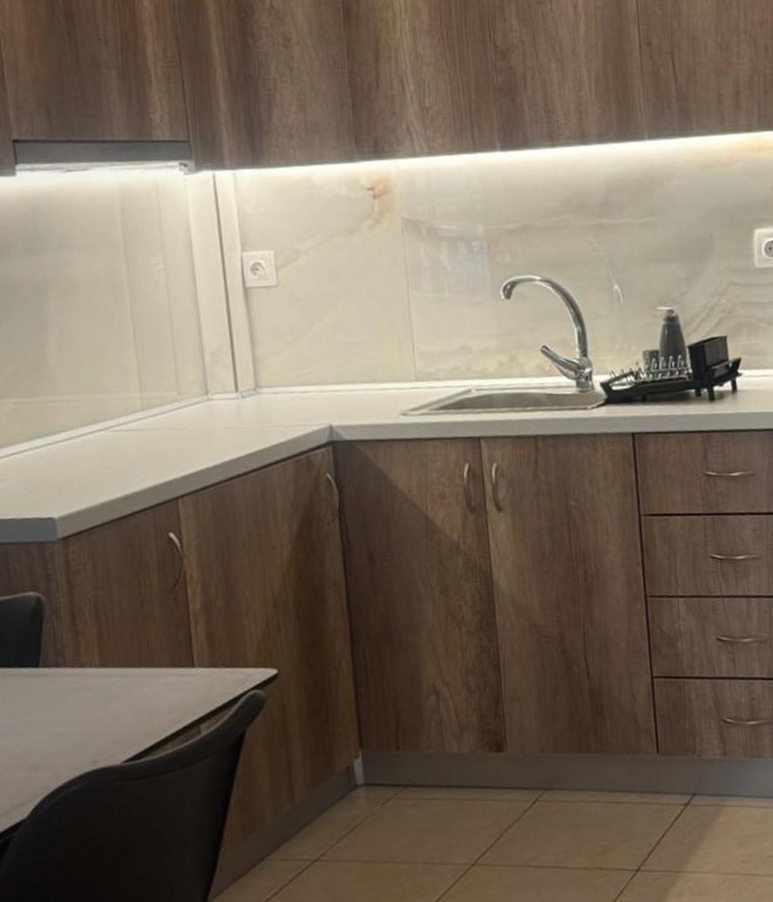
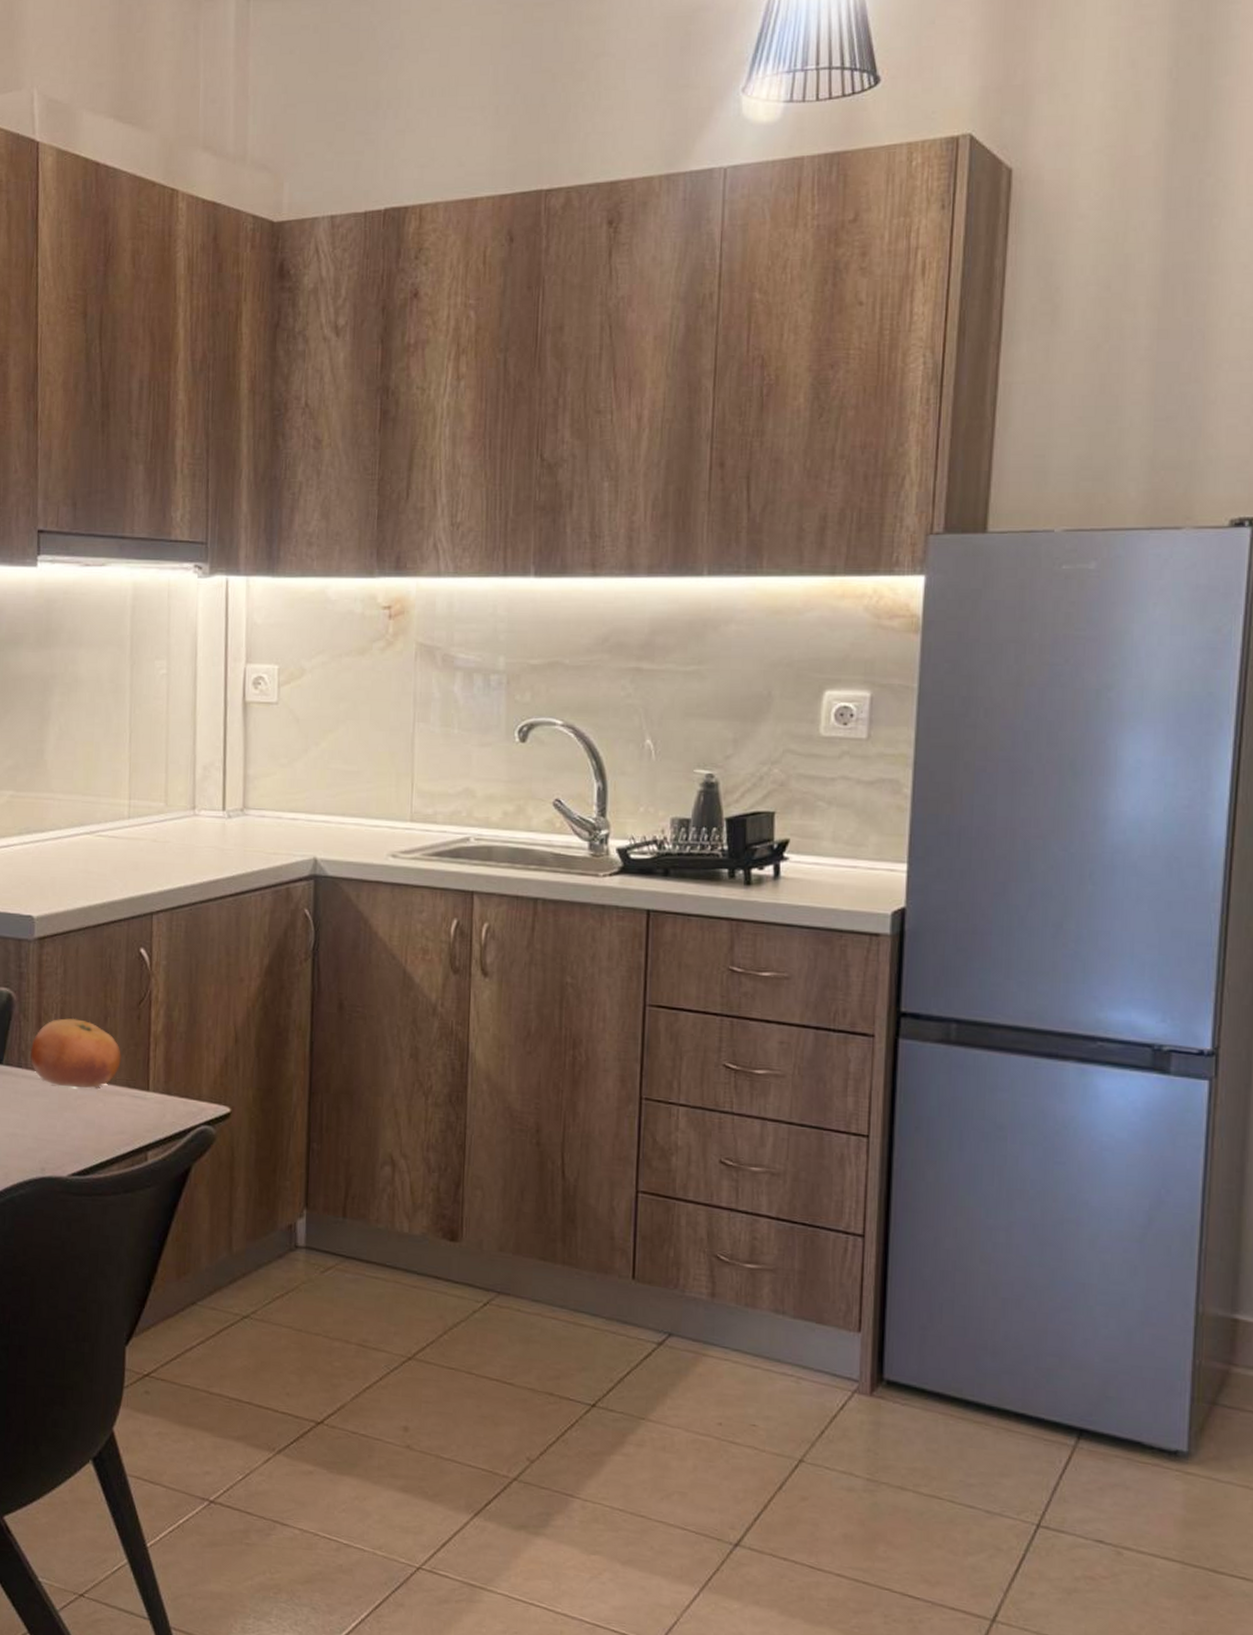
fruit: none [67,610,163,678] -> present [31,1018,121,1088]

